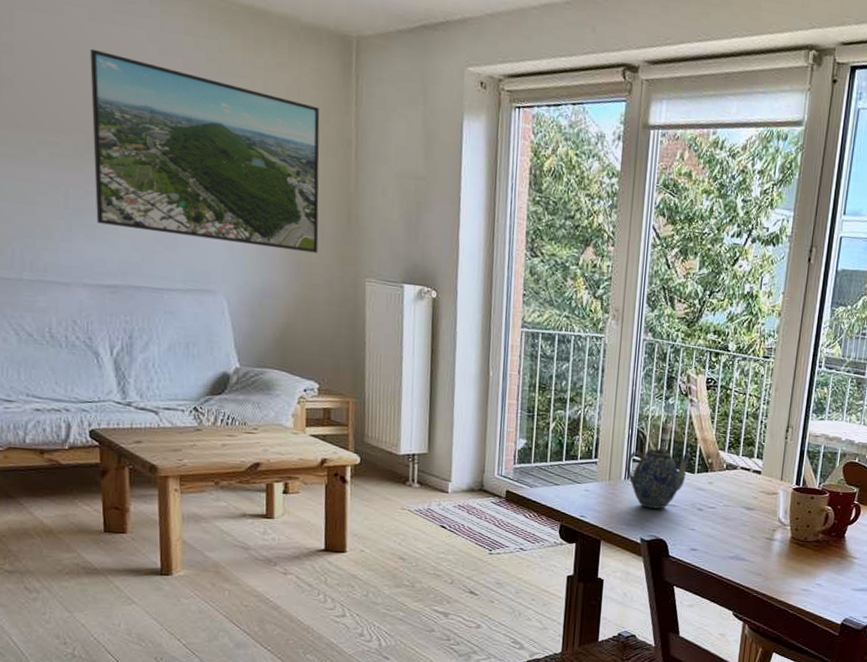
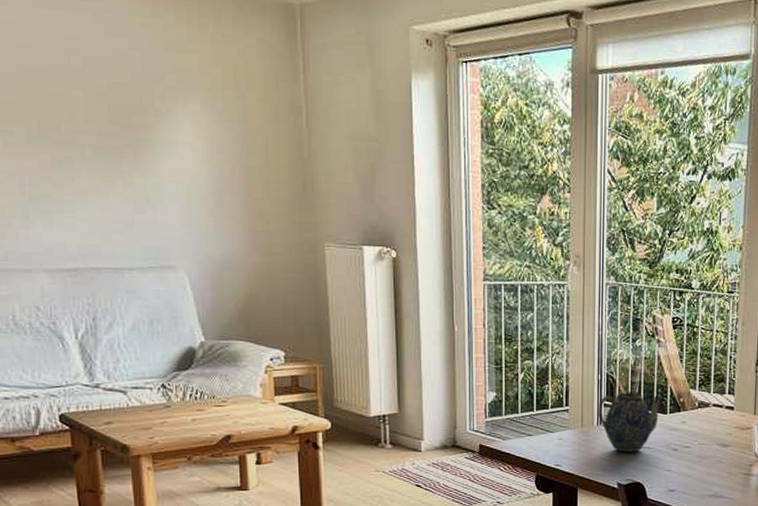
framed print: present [90,48,320,254] -> none [37,35,275,222]

